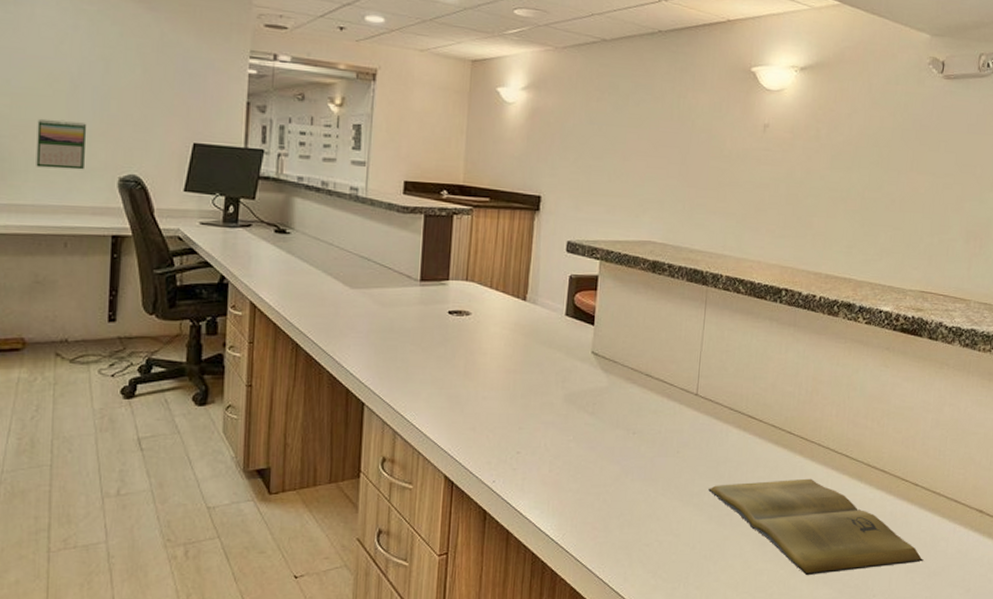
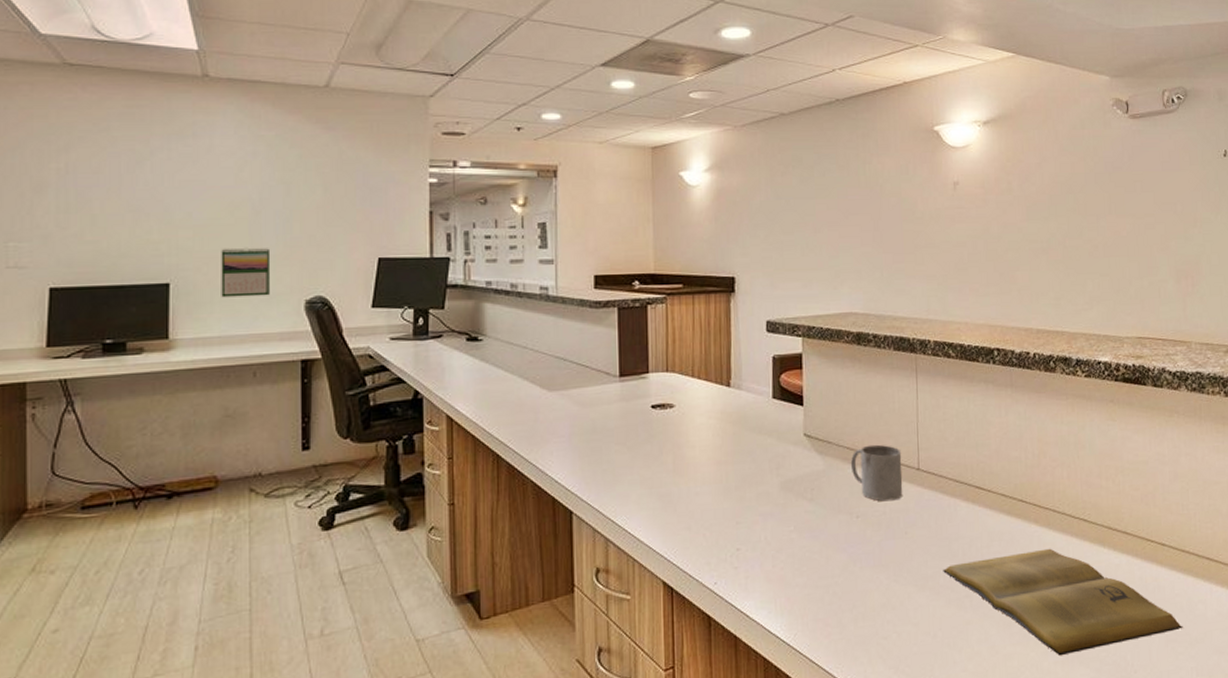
mug: none [633,368,683,422] -> present [851,444,903,502]

